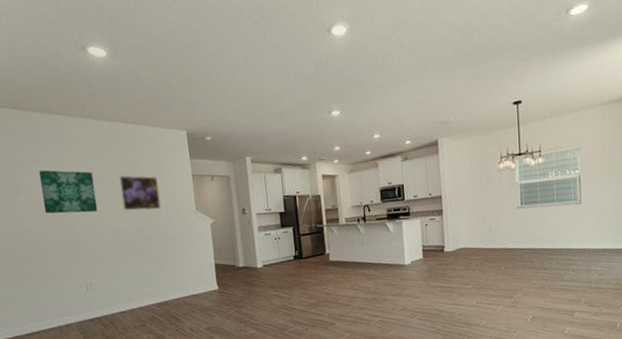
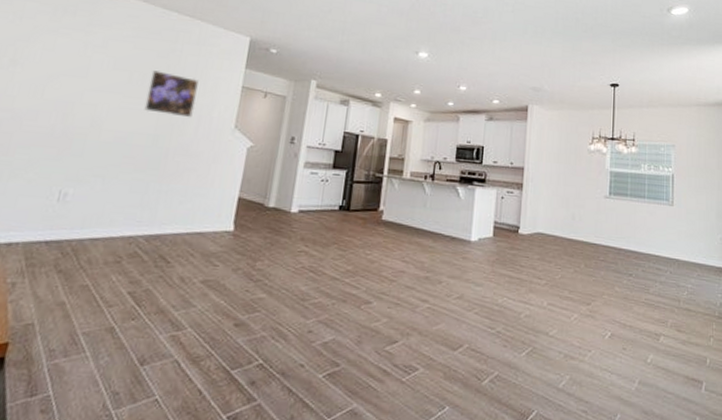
wall art: present [39,170,98,214] -> none [41,43,121,105]

